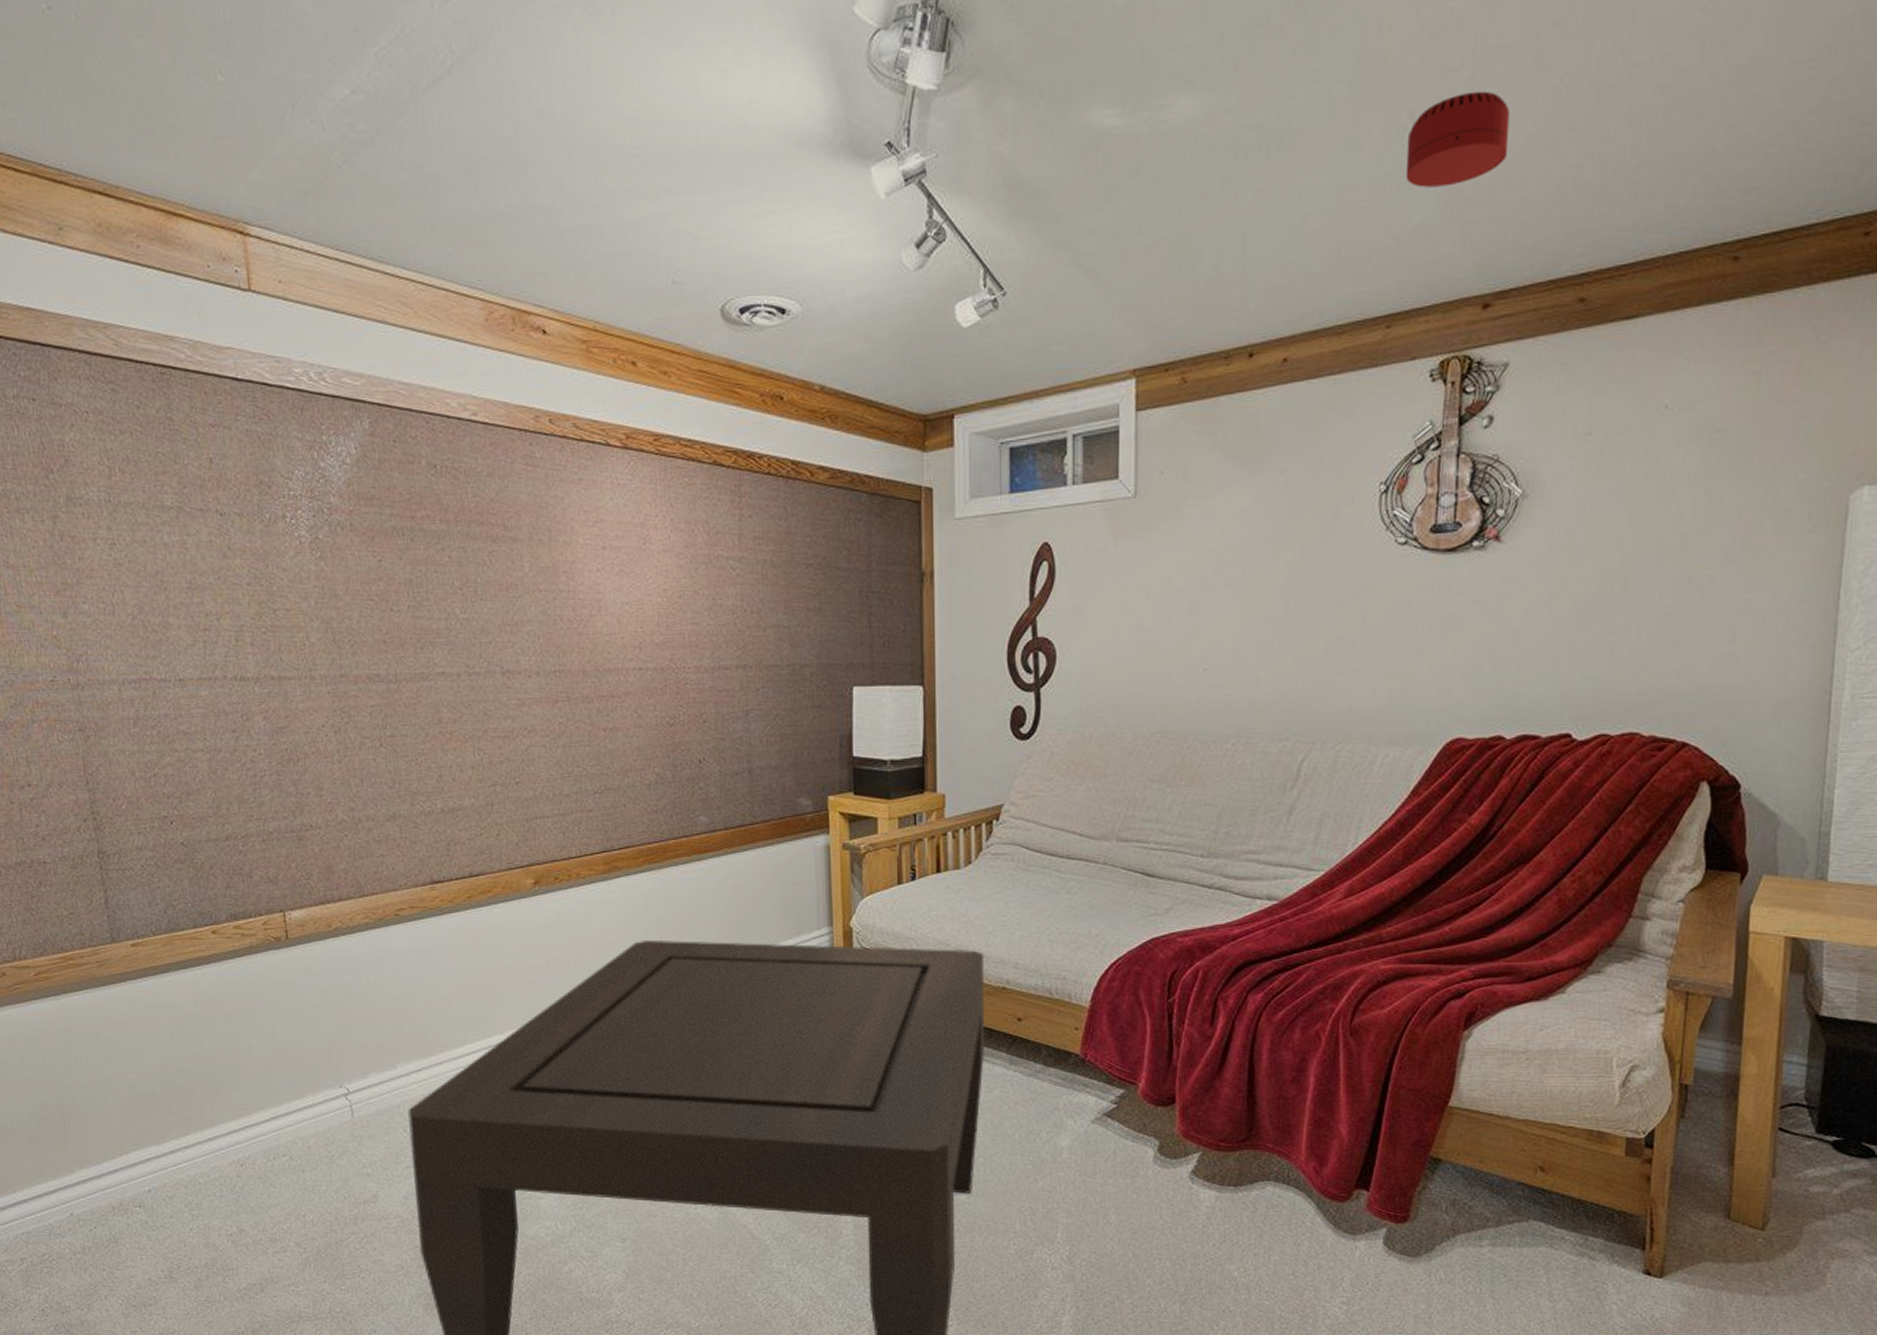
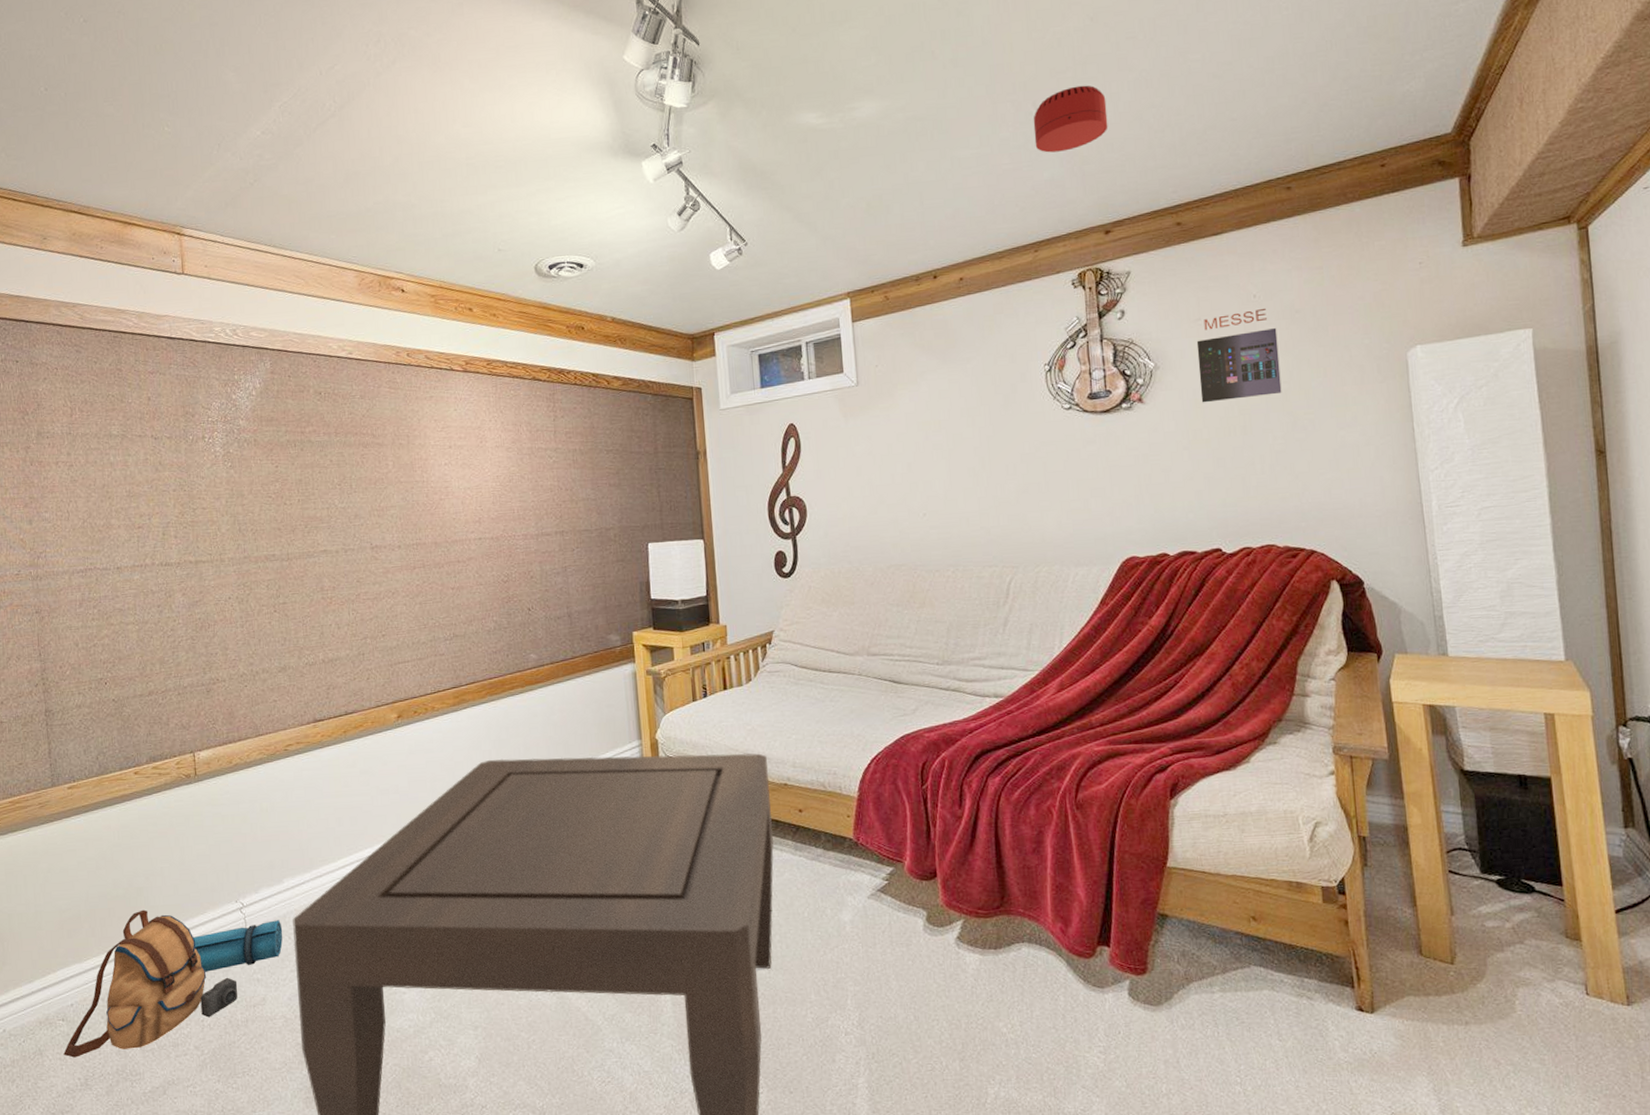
backpack: none [142,1090,397,1248] -> present [63,909,283,1058]
album cover: none [1575,423,1688,546] -> present [1196,308,1282,403]

